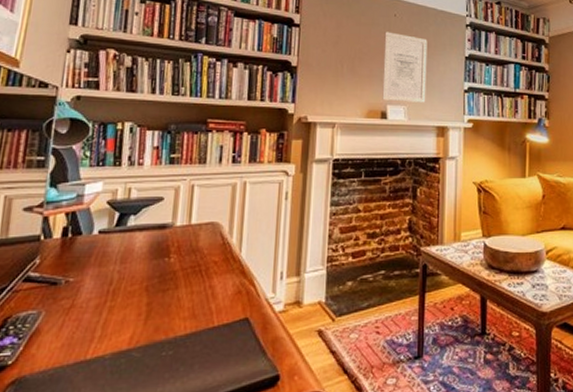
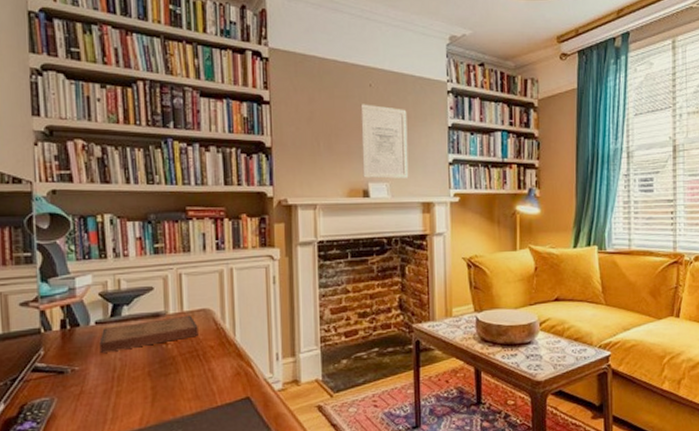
book: none [98,228,204,264] -> present [99,315,198,353]

